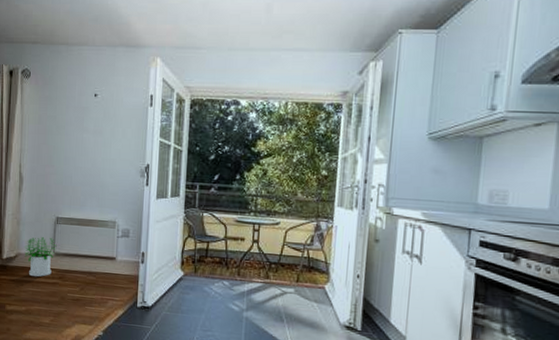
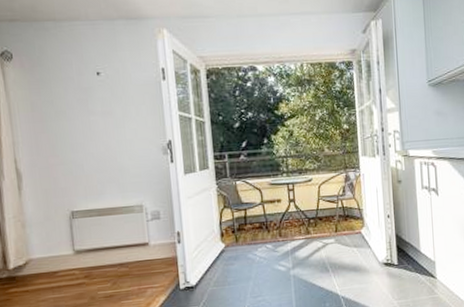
potted plant: present [24,237,57,277] -> none [36,235,77,282]

